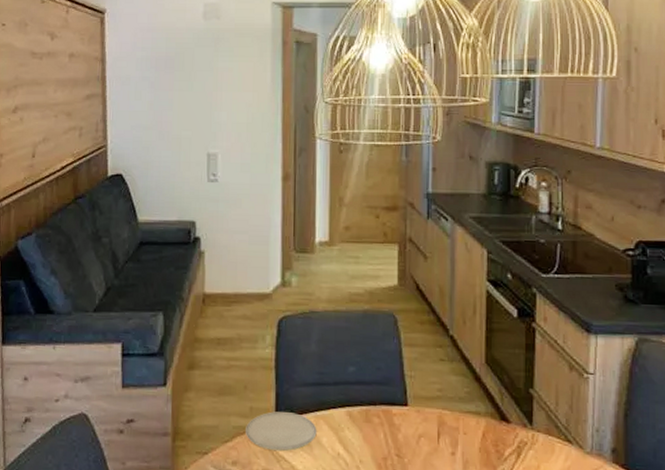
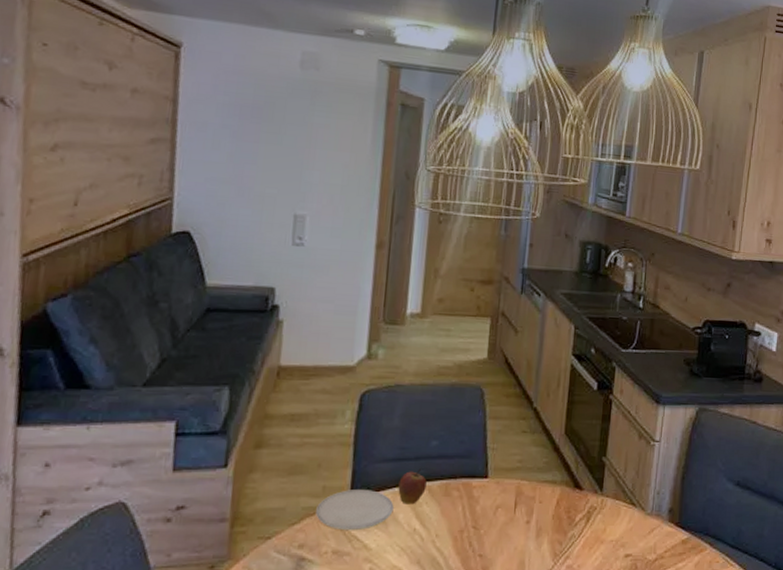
fruit: none [320,394,347,429] -> present [398,468,427,505]

